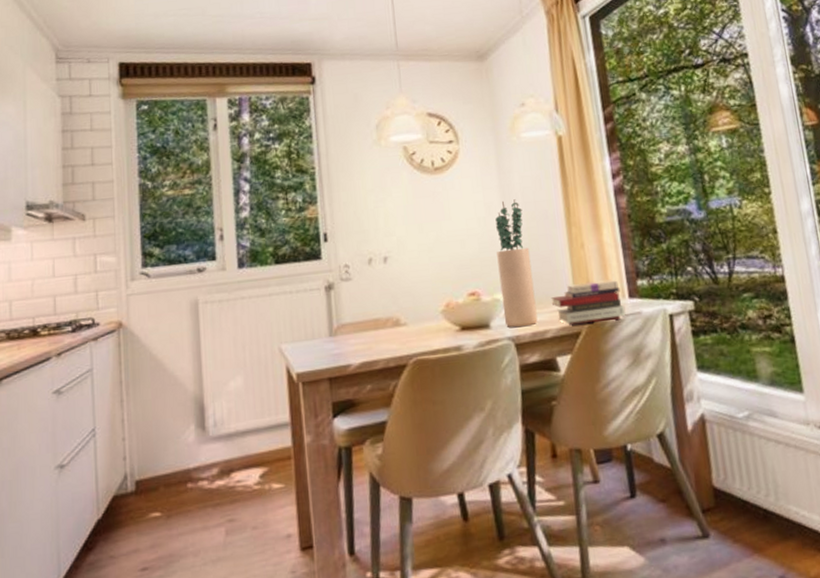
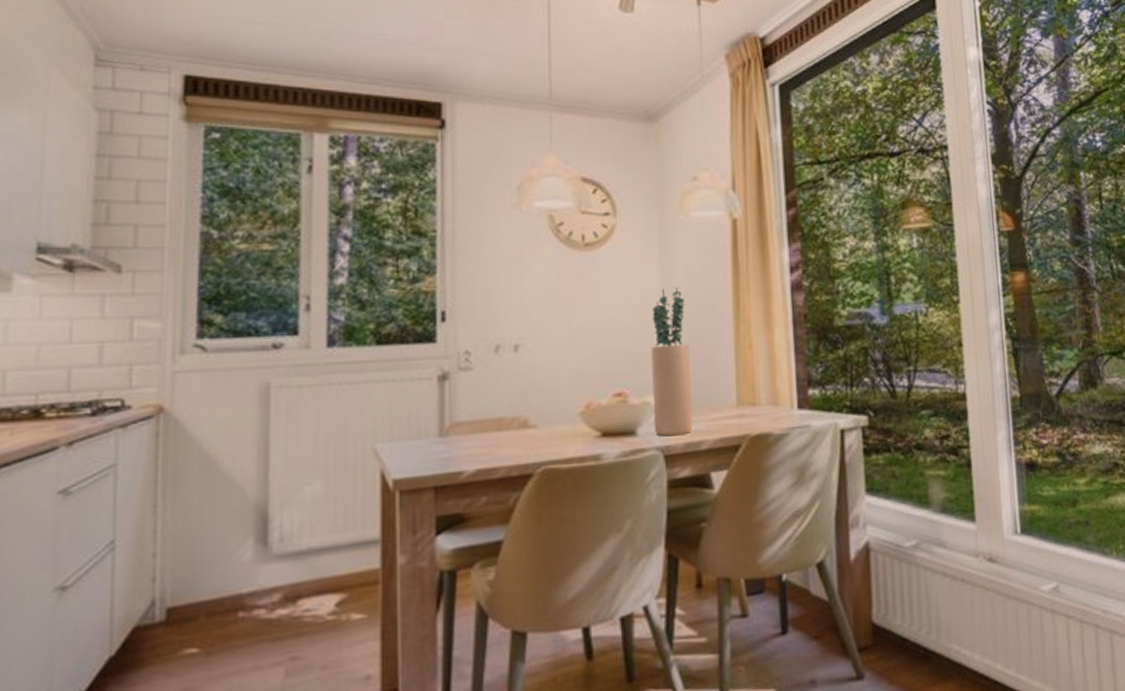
books: present [550,279,626,326] -> none [709,386,793,437]

